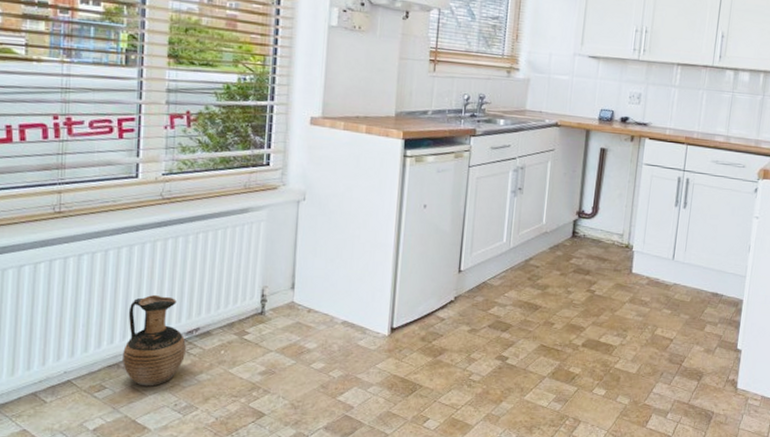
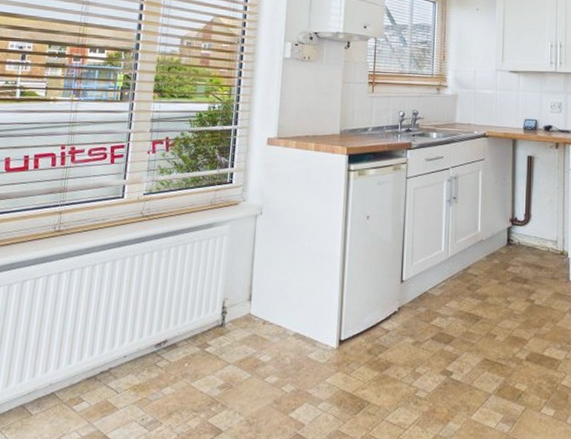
ceramic jug: present [123,294,186,387] -> none [99,307,155,400]

